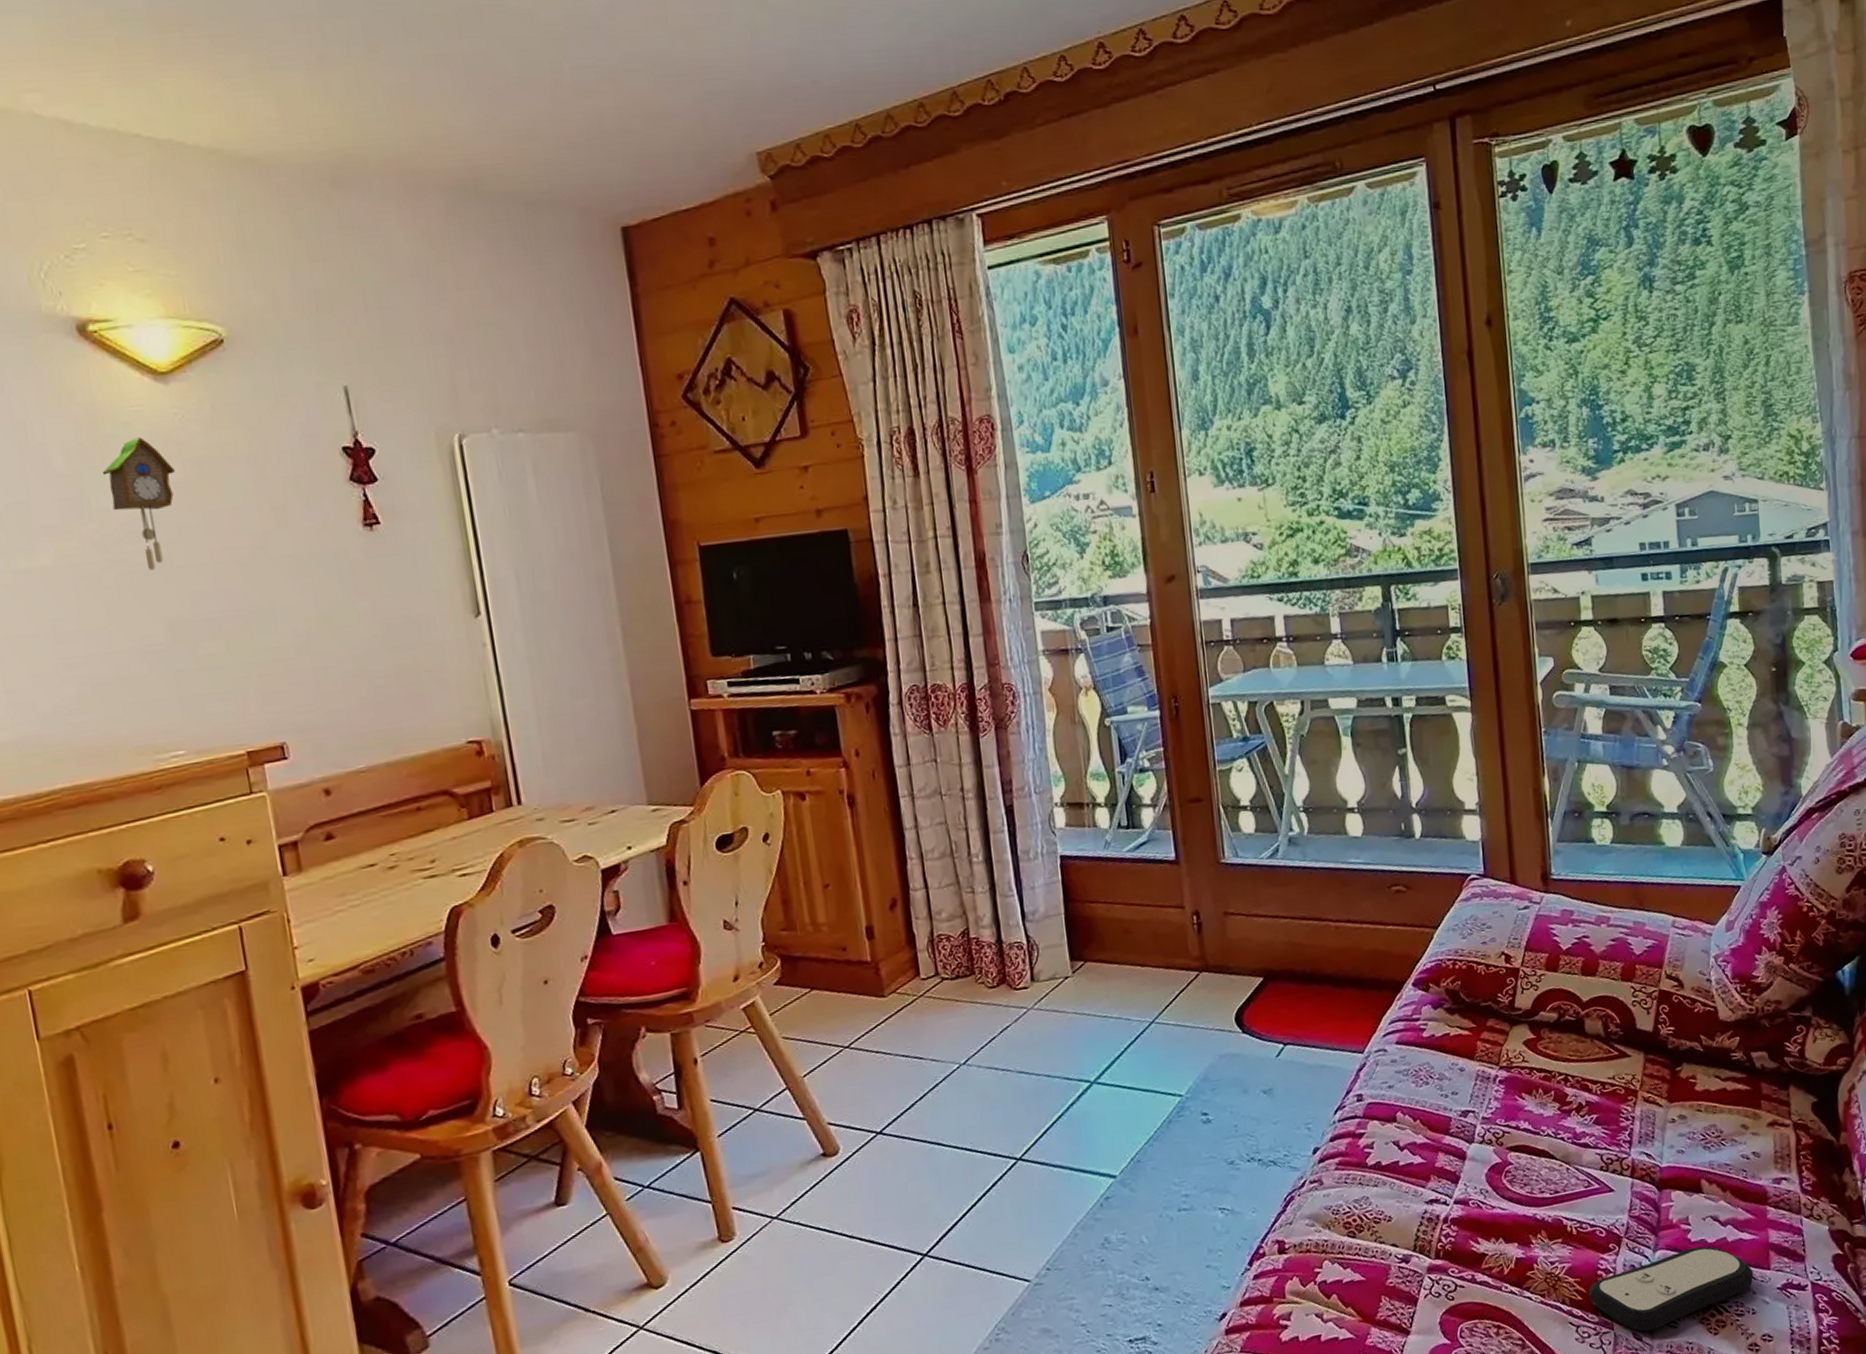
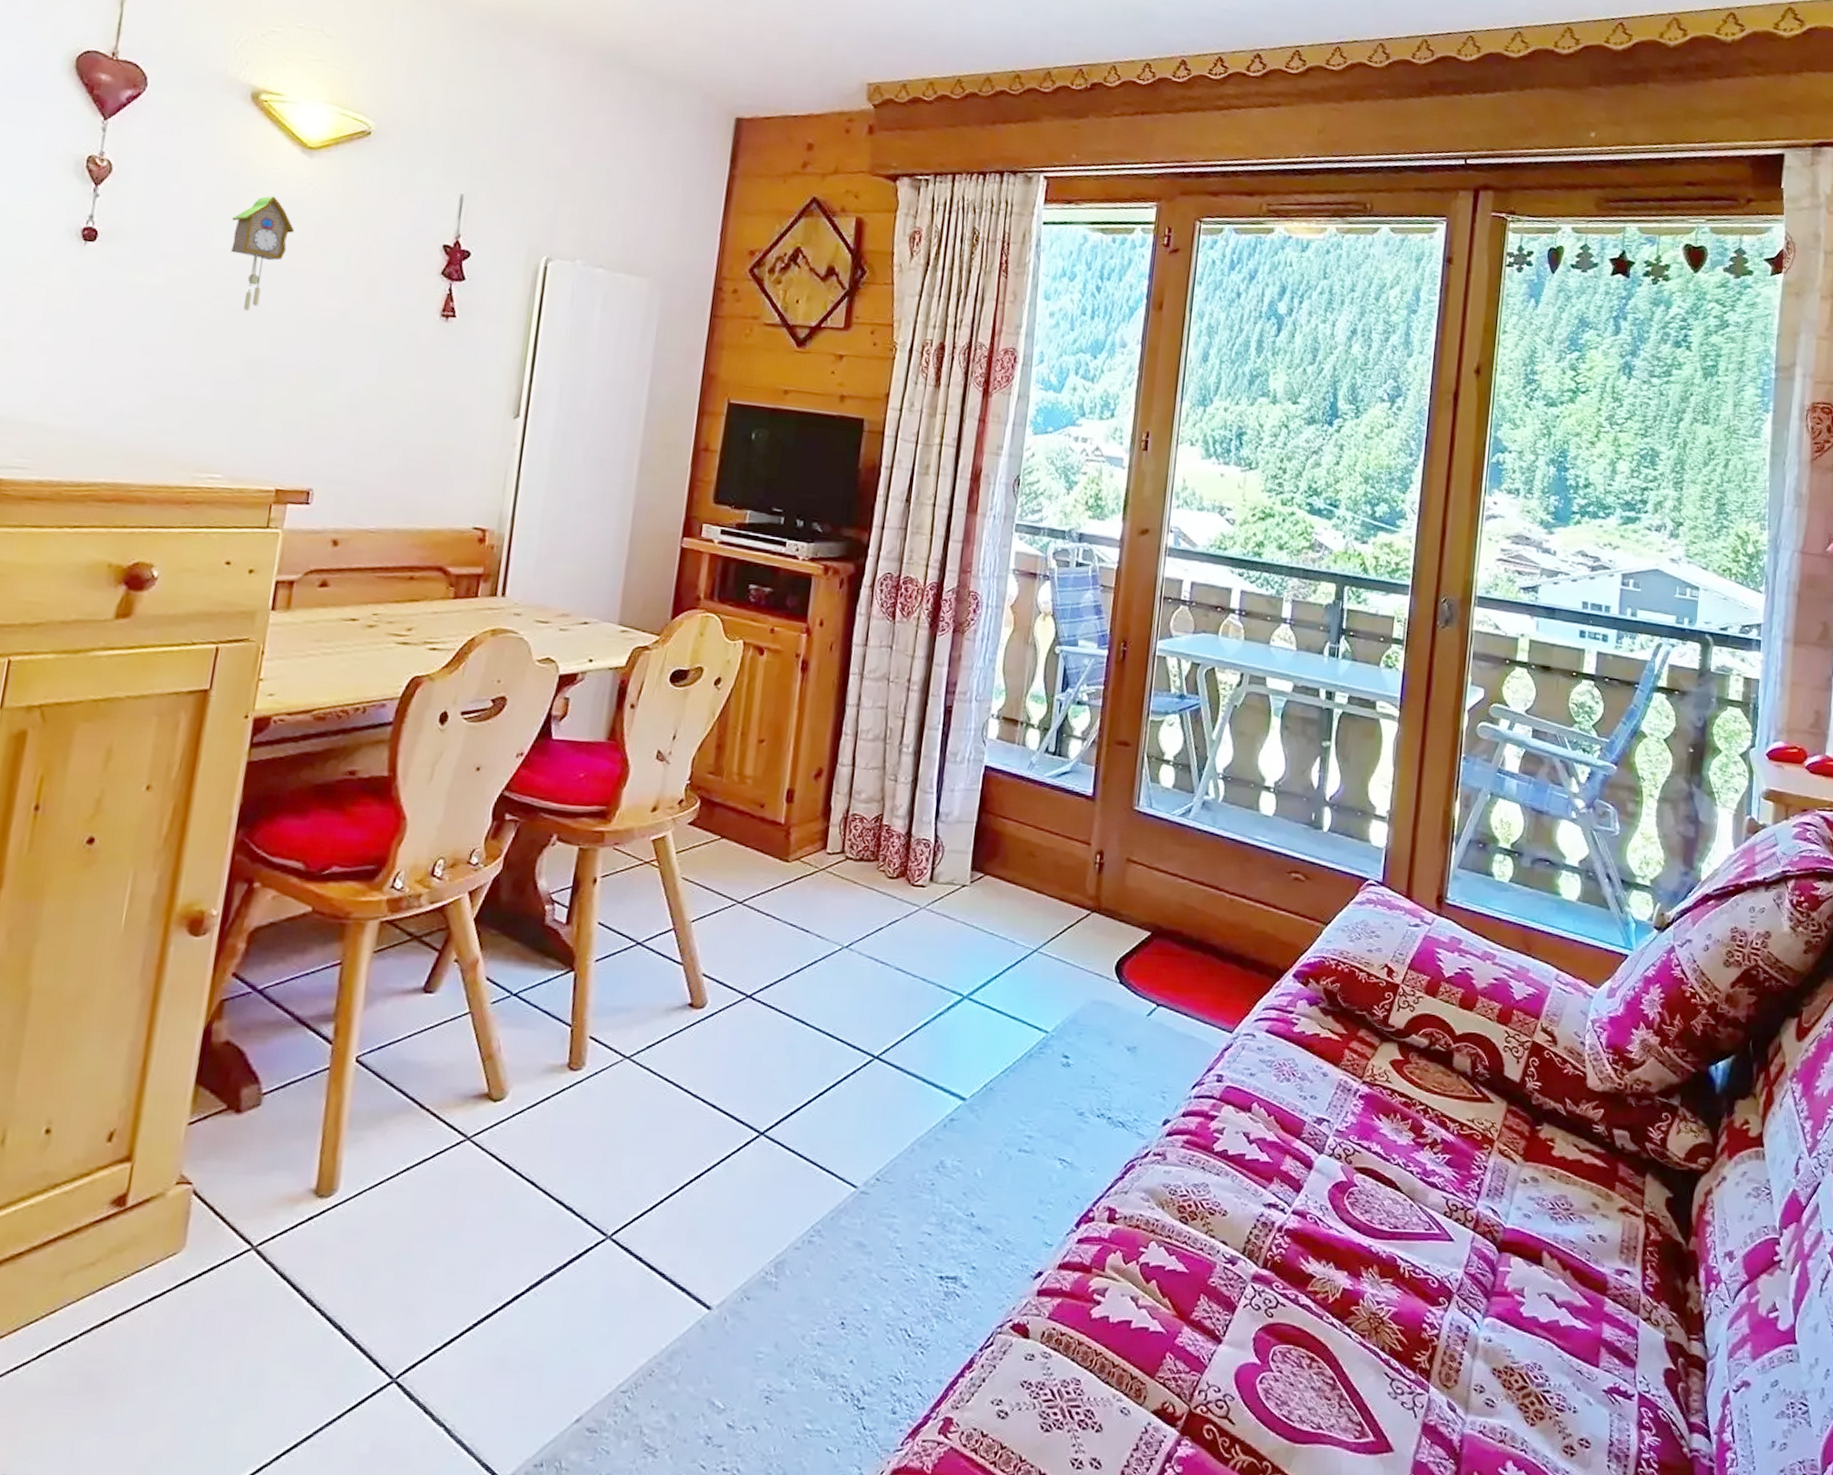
remote control: present [1589,1246,1754,1332] -> none [1409,1322,1581,1404]

